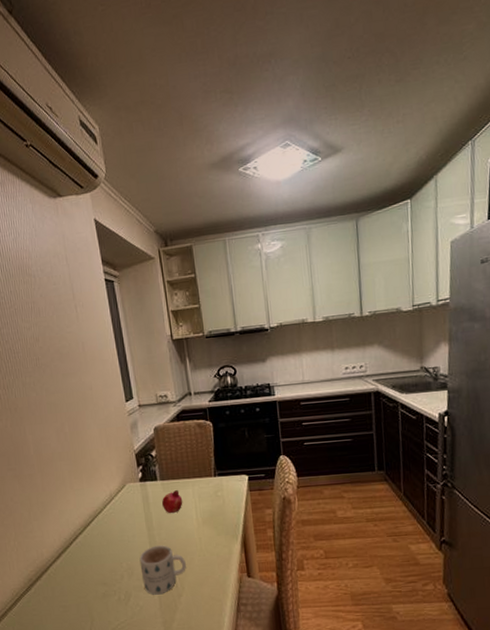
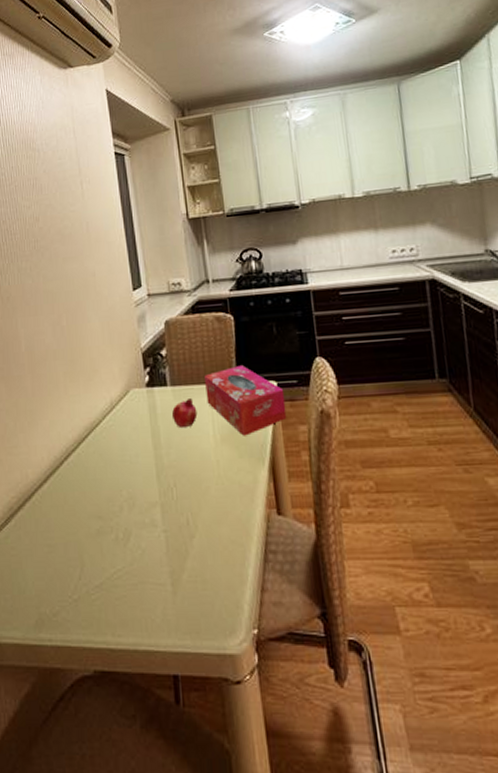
mug: present [139,545,187,595] -> none [143,468,201,535]
tissue box: none [188,463,256,519] -> present [204,366,287,436]

